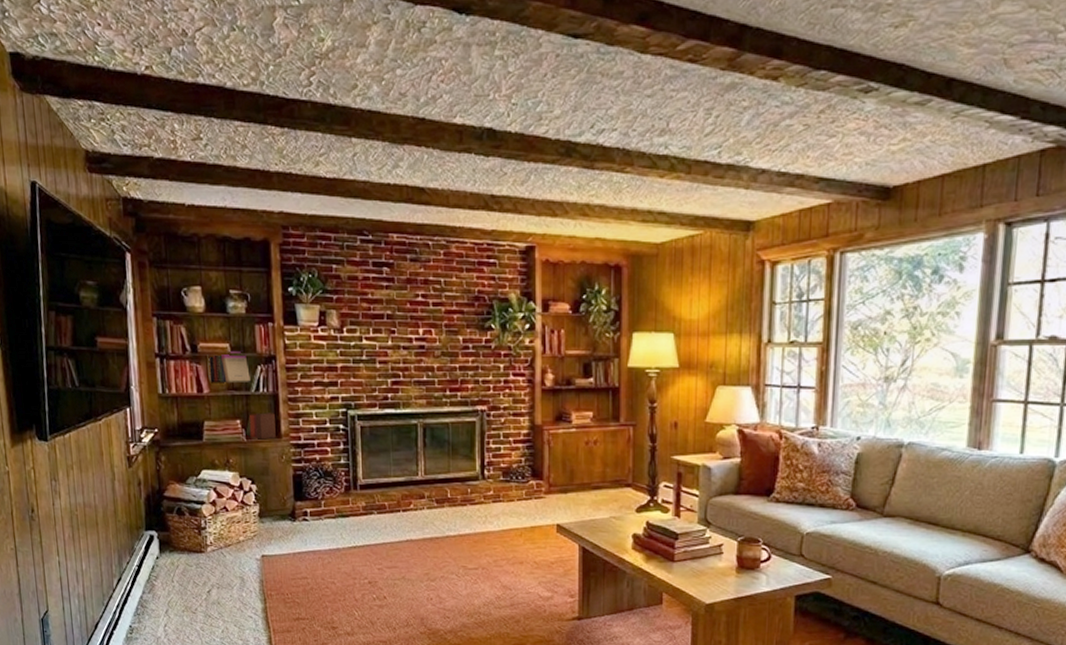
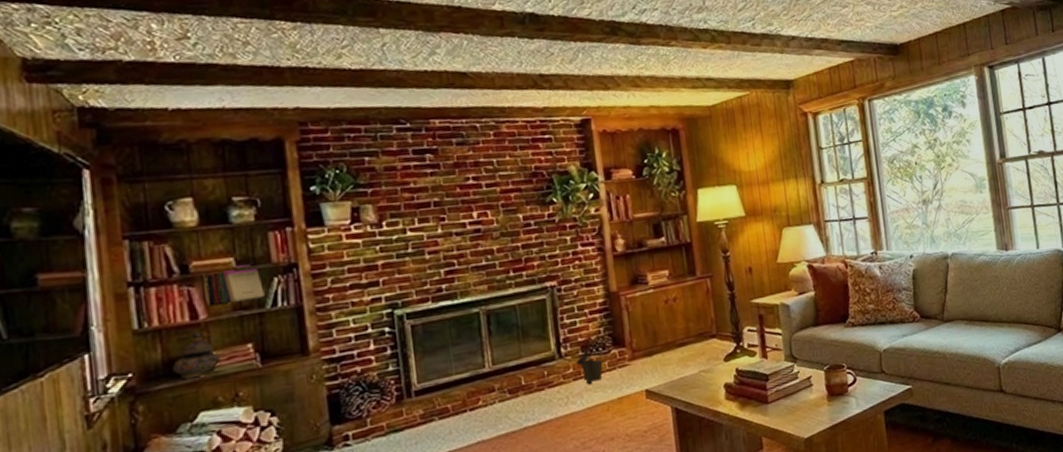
decorative jar: none [185,401,218,441] -> present [172,329,222,380]
books: present [245,413,276,440] -> none [260,328,302,362]
bucket: none [497,475,522,510] -> present [576,349,604,385]

